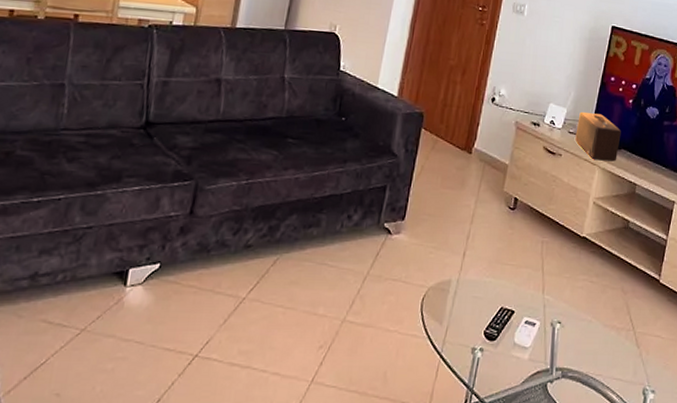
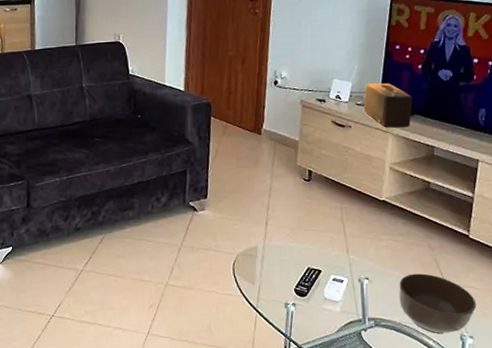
bowl: none [588,319,661,387] -> present [399,273,477,333]

